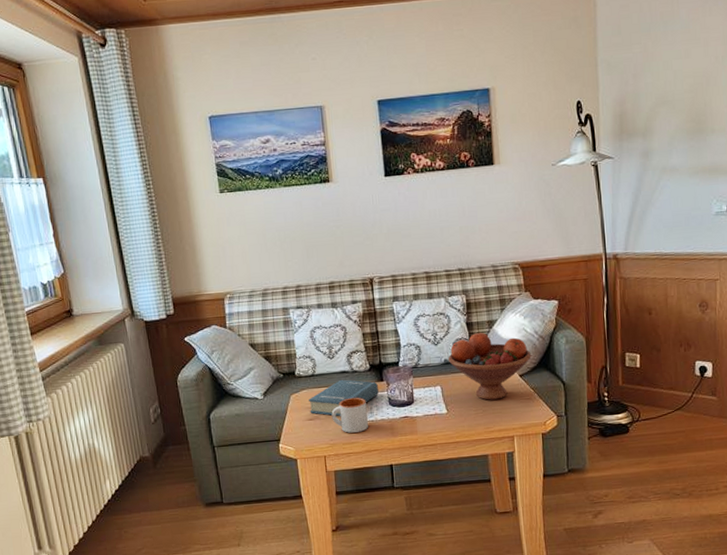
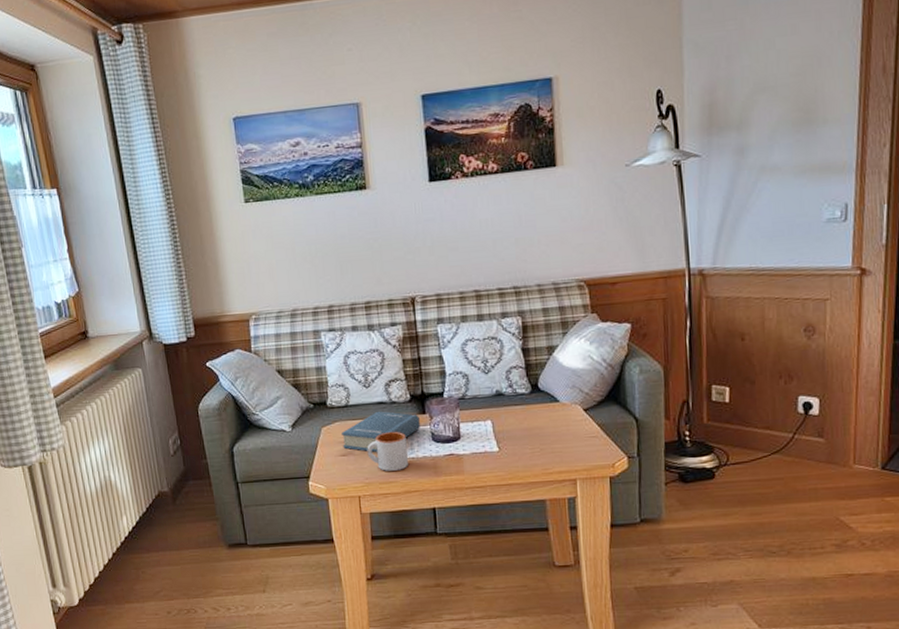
fruit bowl: present [448,332,531,400] -> none [501,359,598,438]

